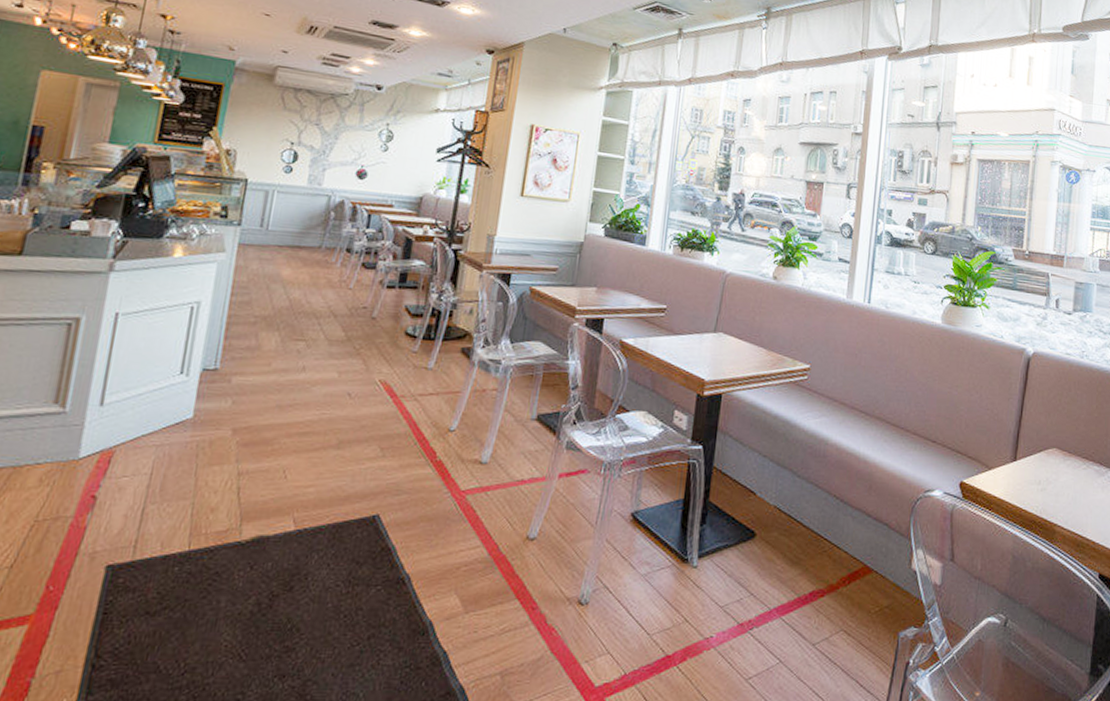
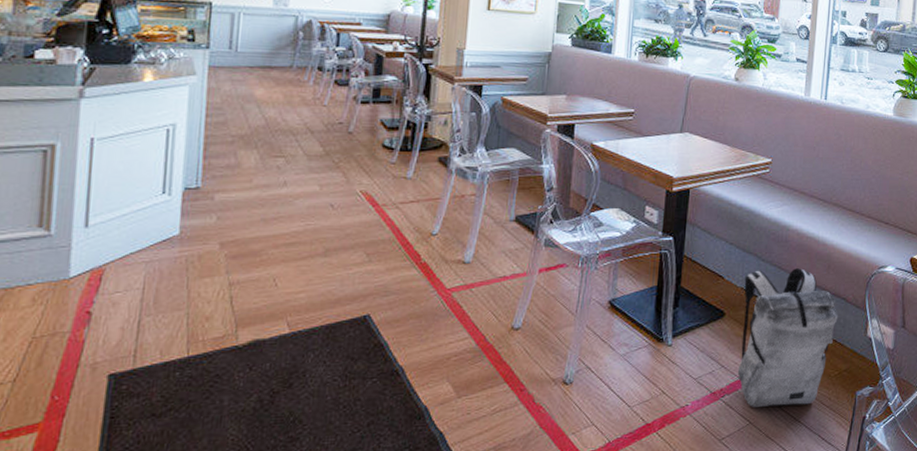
backpack: none [768,487,880,644] -> present [737,268,838,407]

